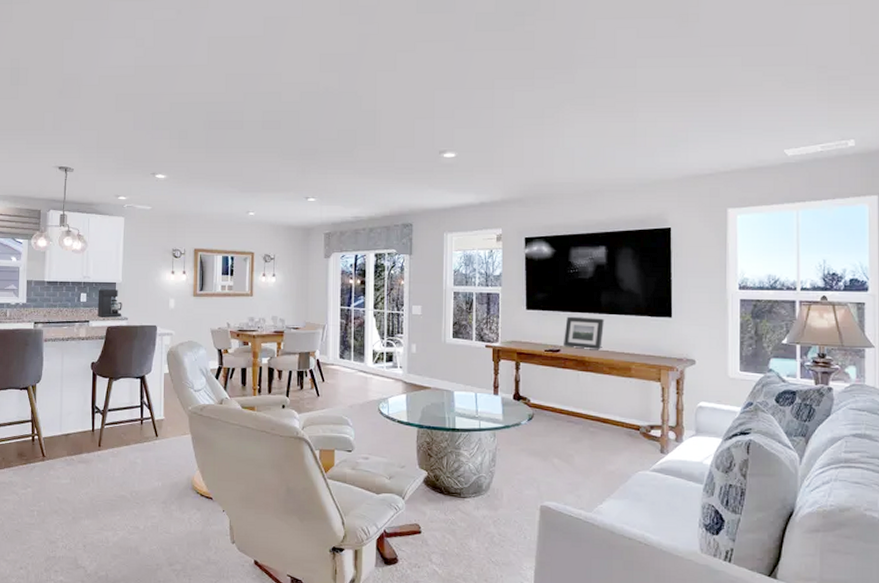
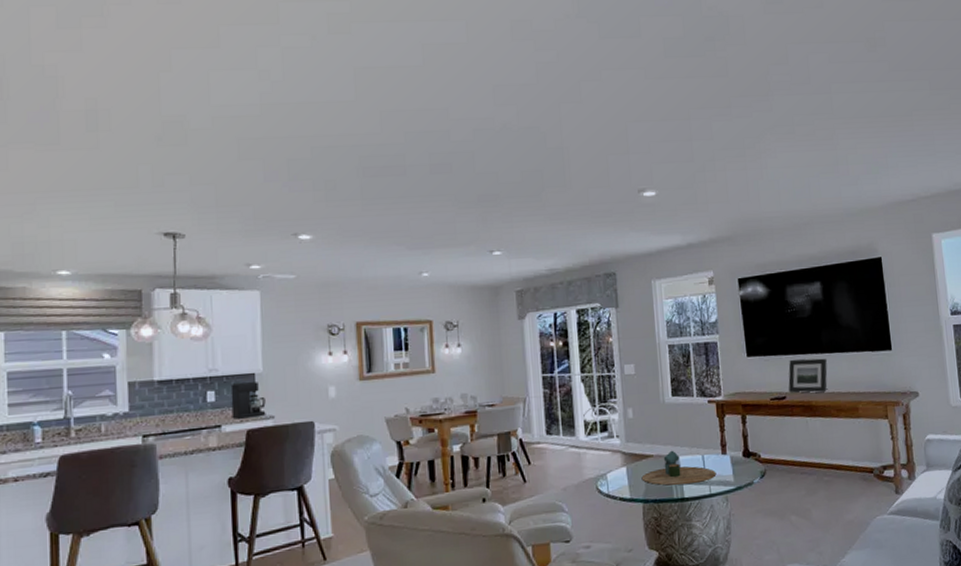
decorative tray: none [418,385,487,417] -> present [641,450,717,486]

